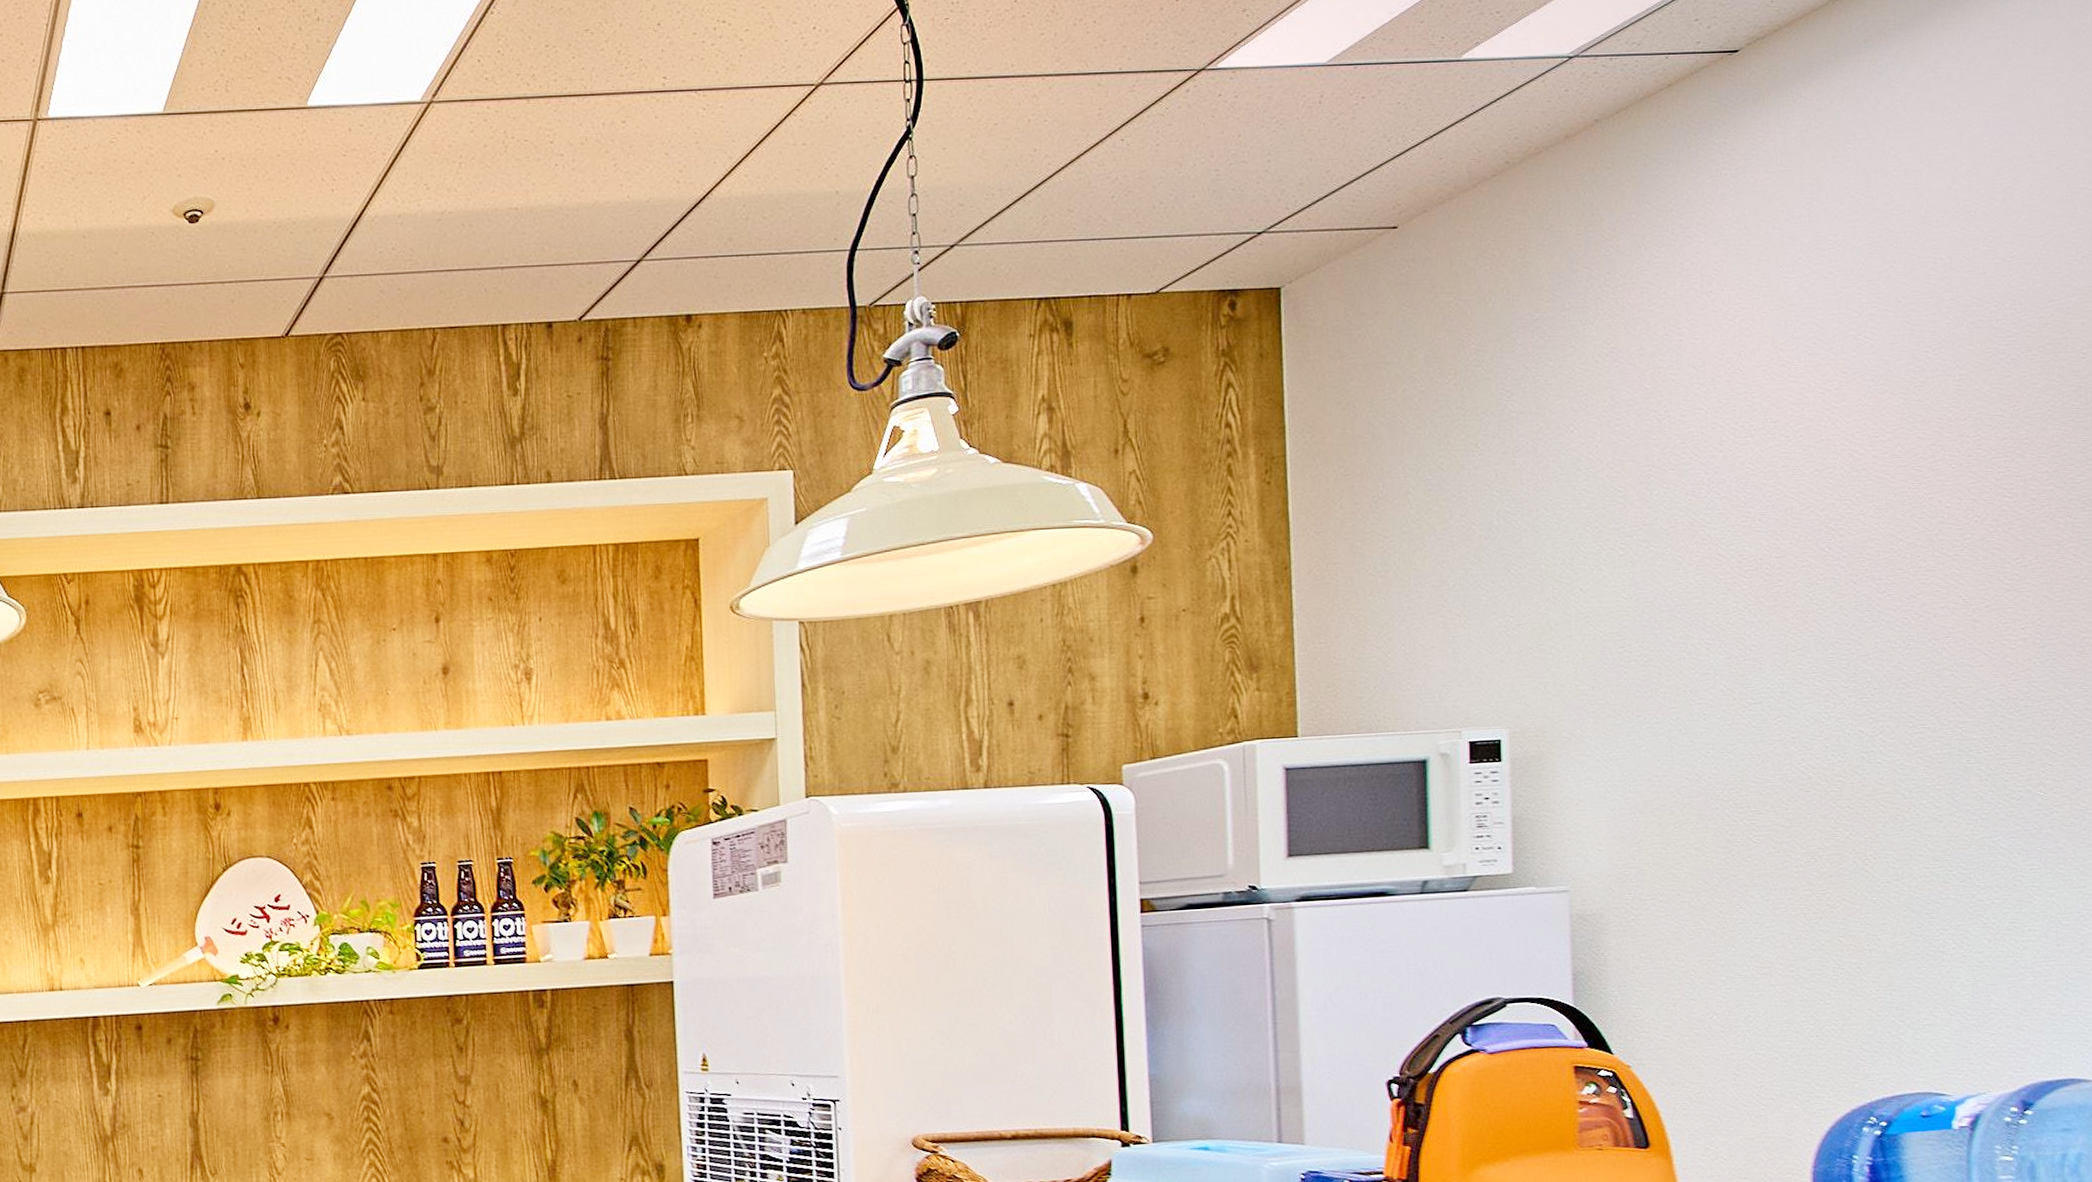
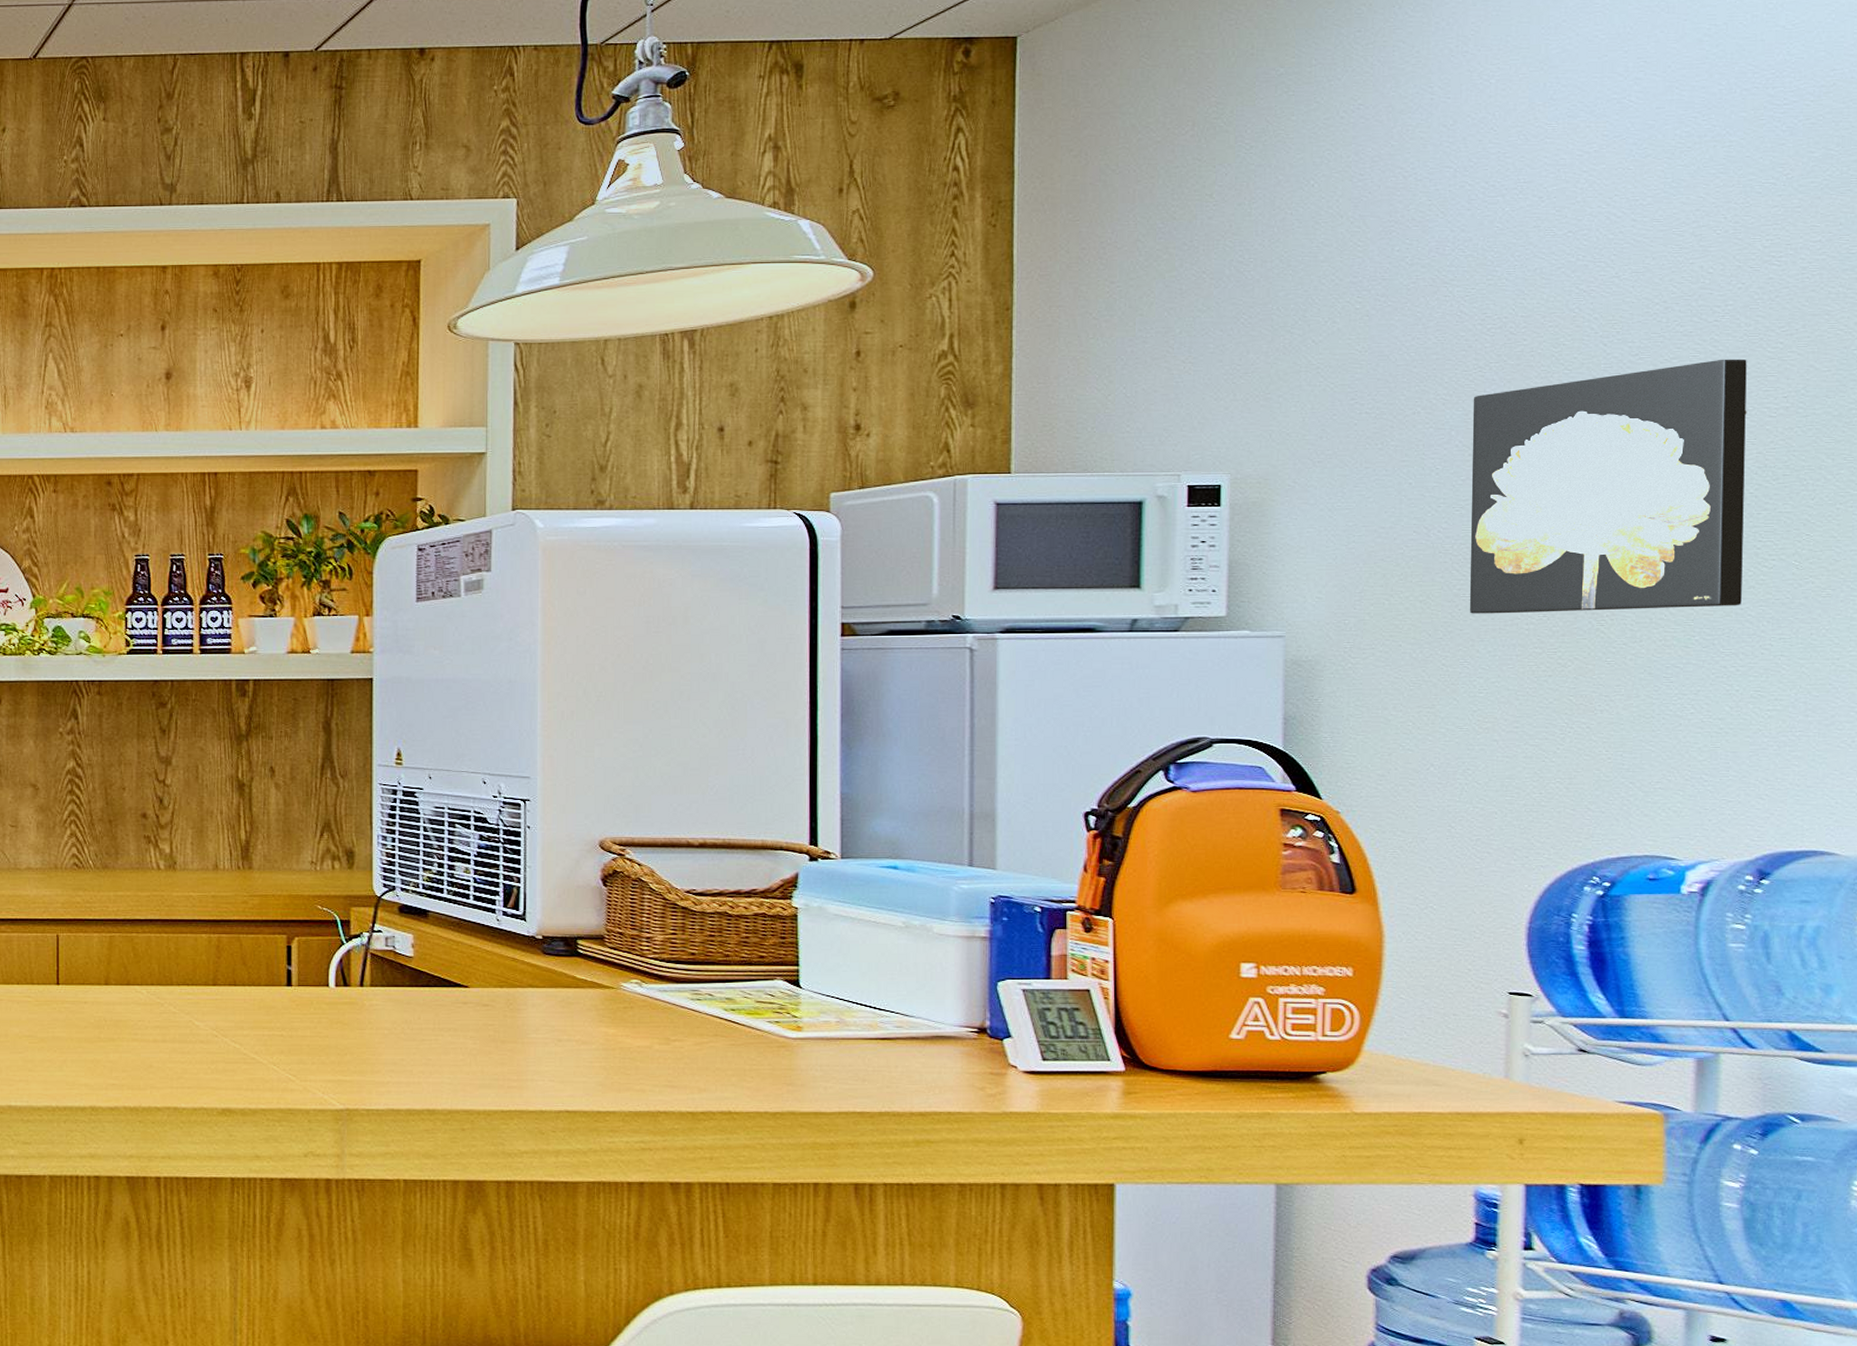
wall art: none [1734,592,1994,859] -> present [1469,359,1747,614]

